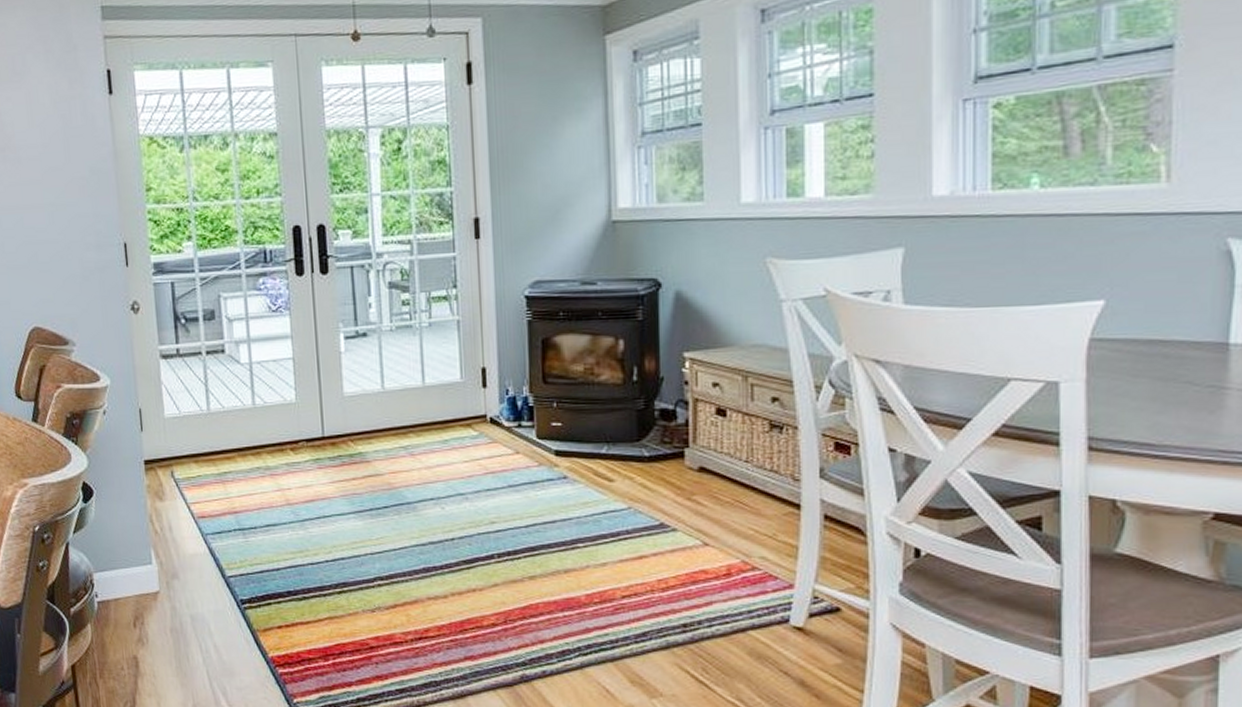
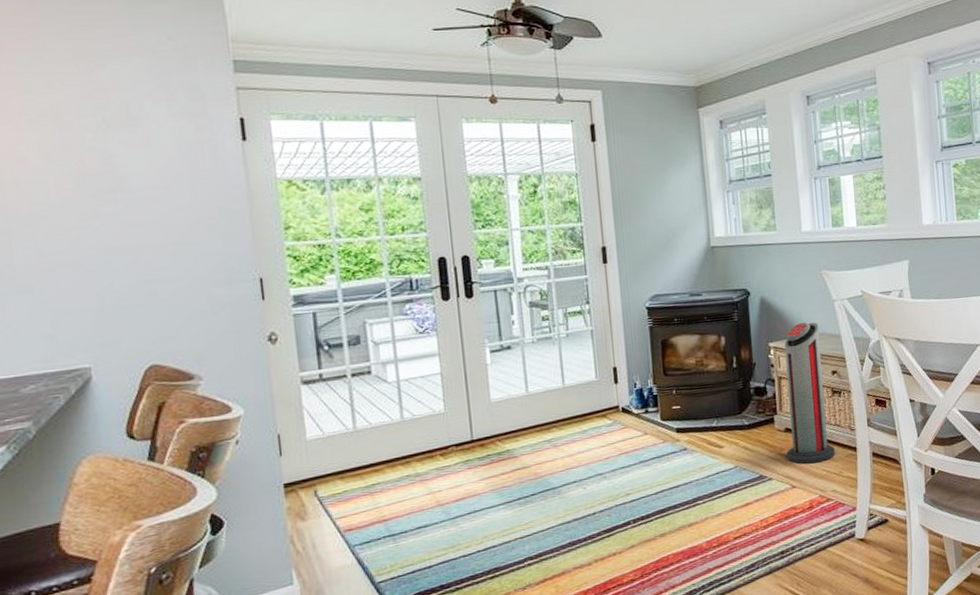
air purifier: none [698,327,768,518] -> present [784,322,835,464]

